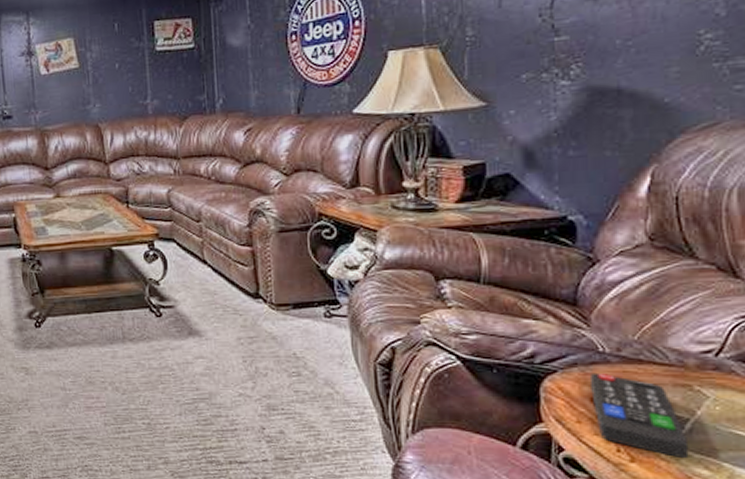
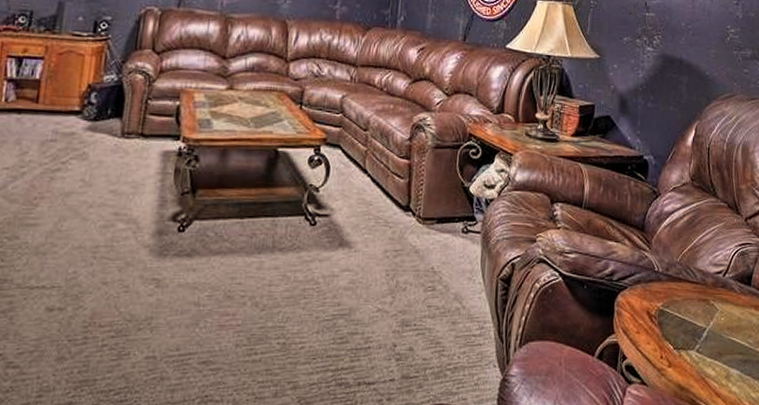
remote control: present [591,372,689,459] -> none [648,289,705,363]

